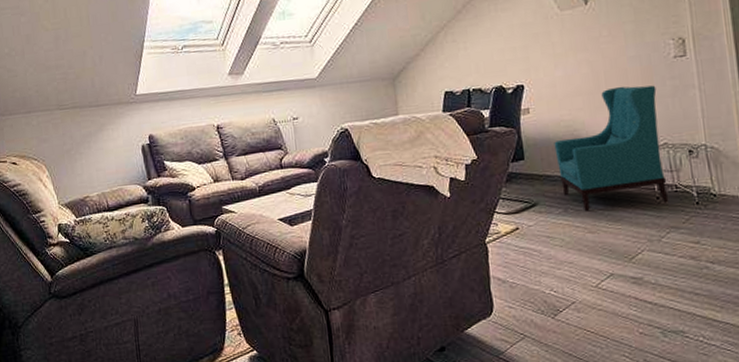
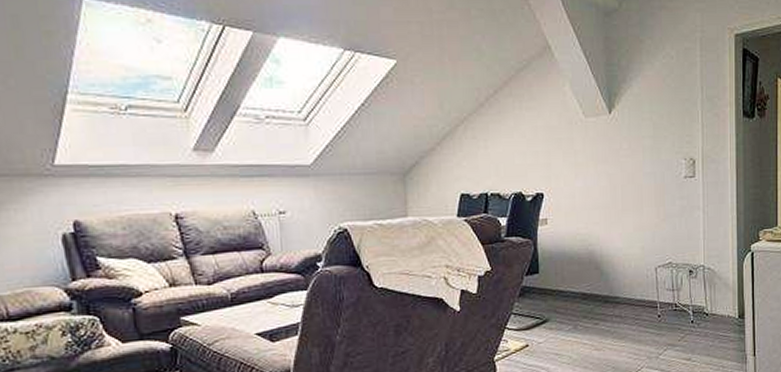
armchair: present [554,85,669,212] -> none [569,202,669,329]

